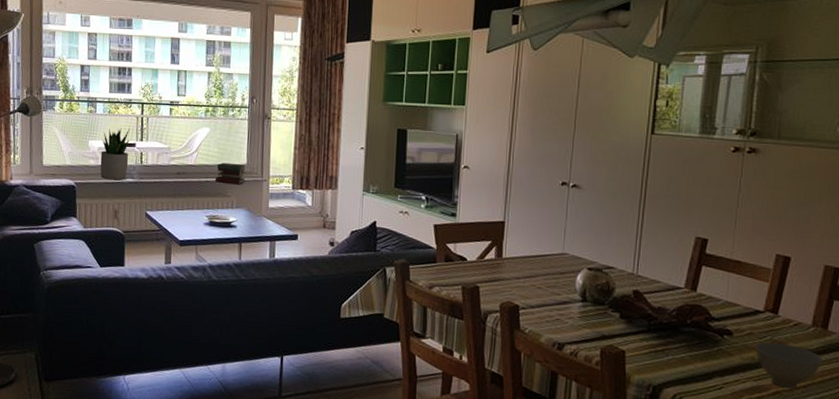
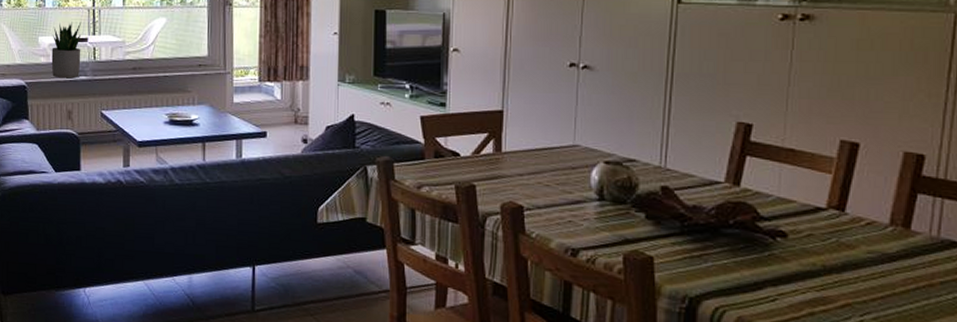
books: present [214,162,245,185] -> none [173,55,207,79]
bowl: present [755,341,823,388] -> none [817,244,905,300]

